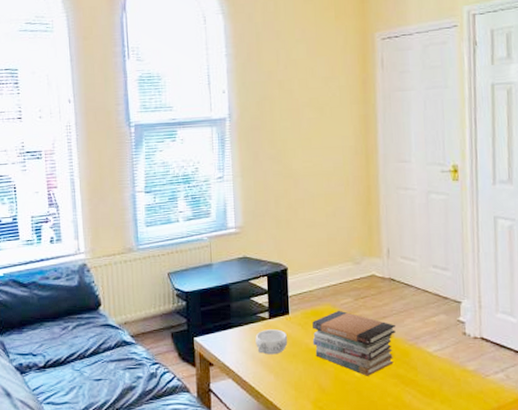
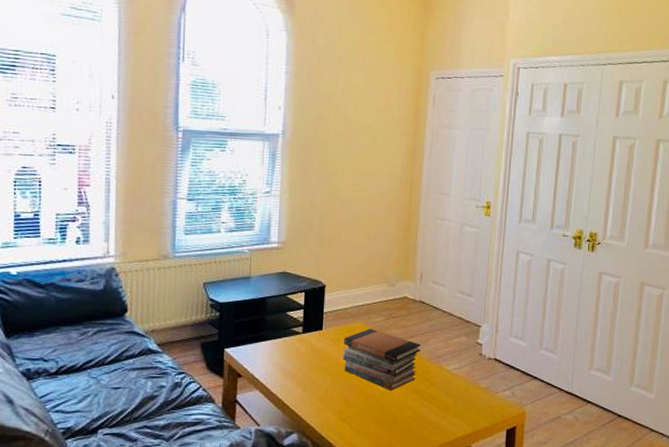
decorative bowl: present [255,329,288,355] -> none [287,343,319,368]

